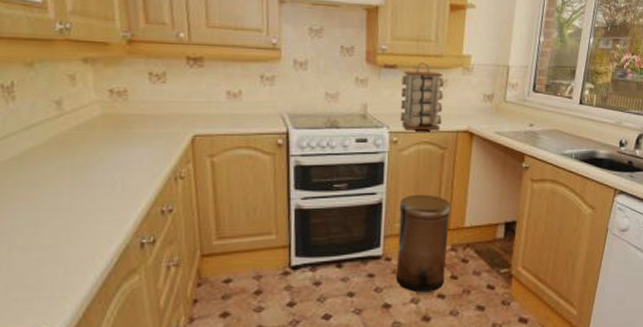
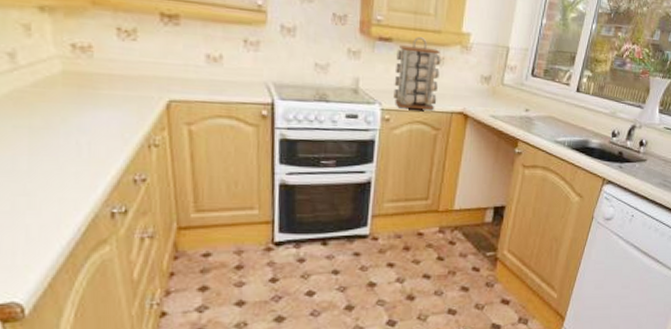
pedal bin: present [396,194,451,296] -> none [382,175,442,275]

